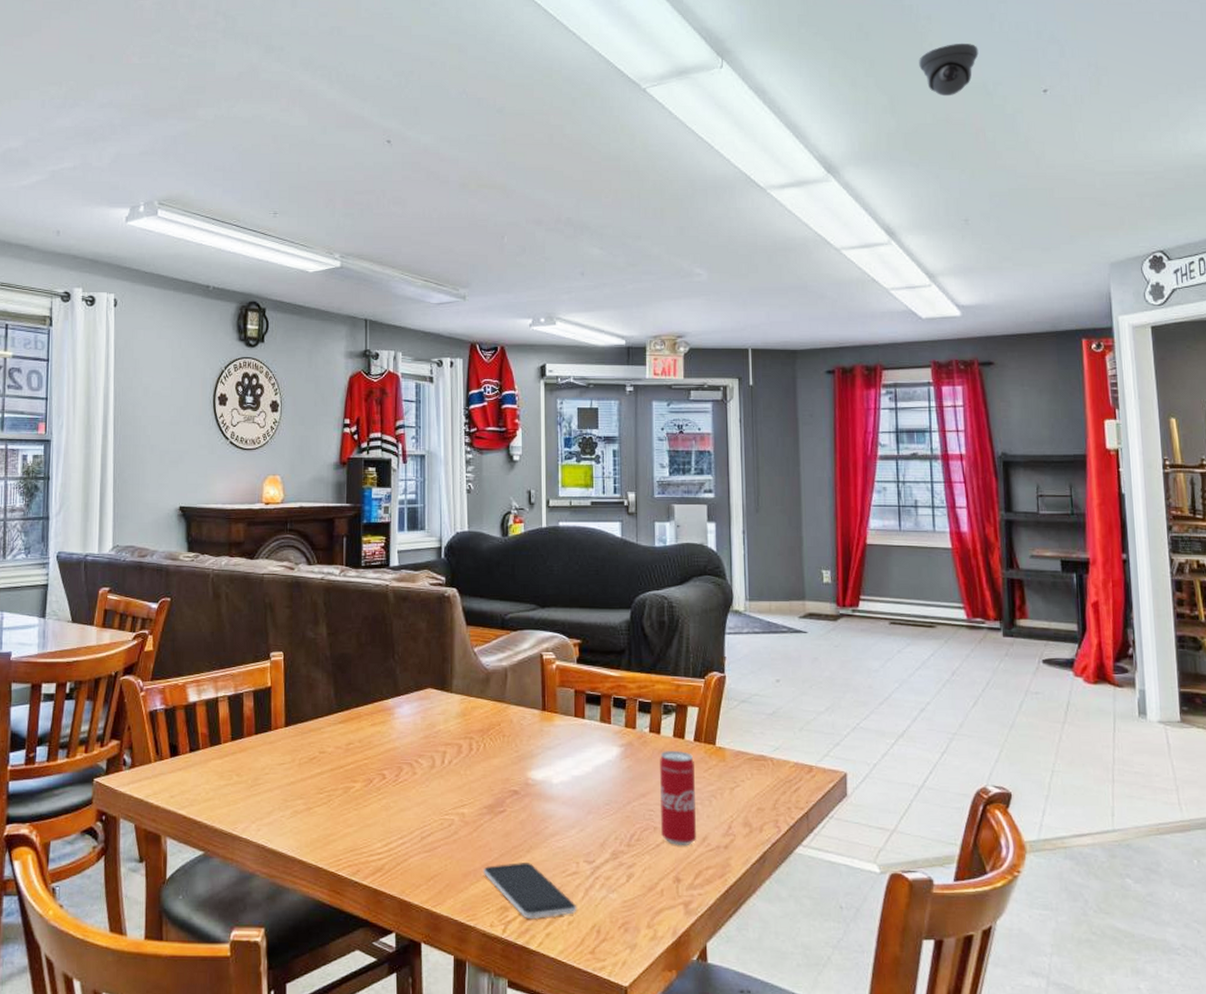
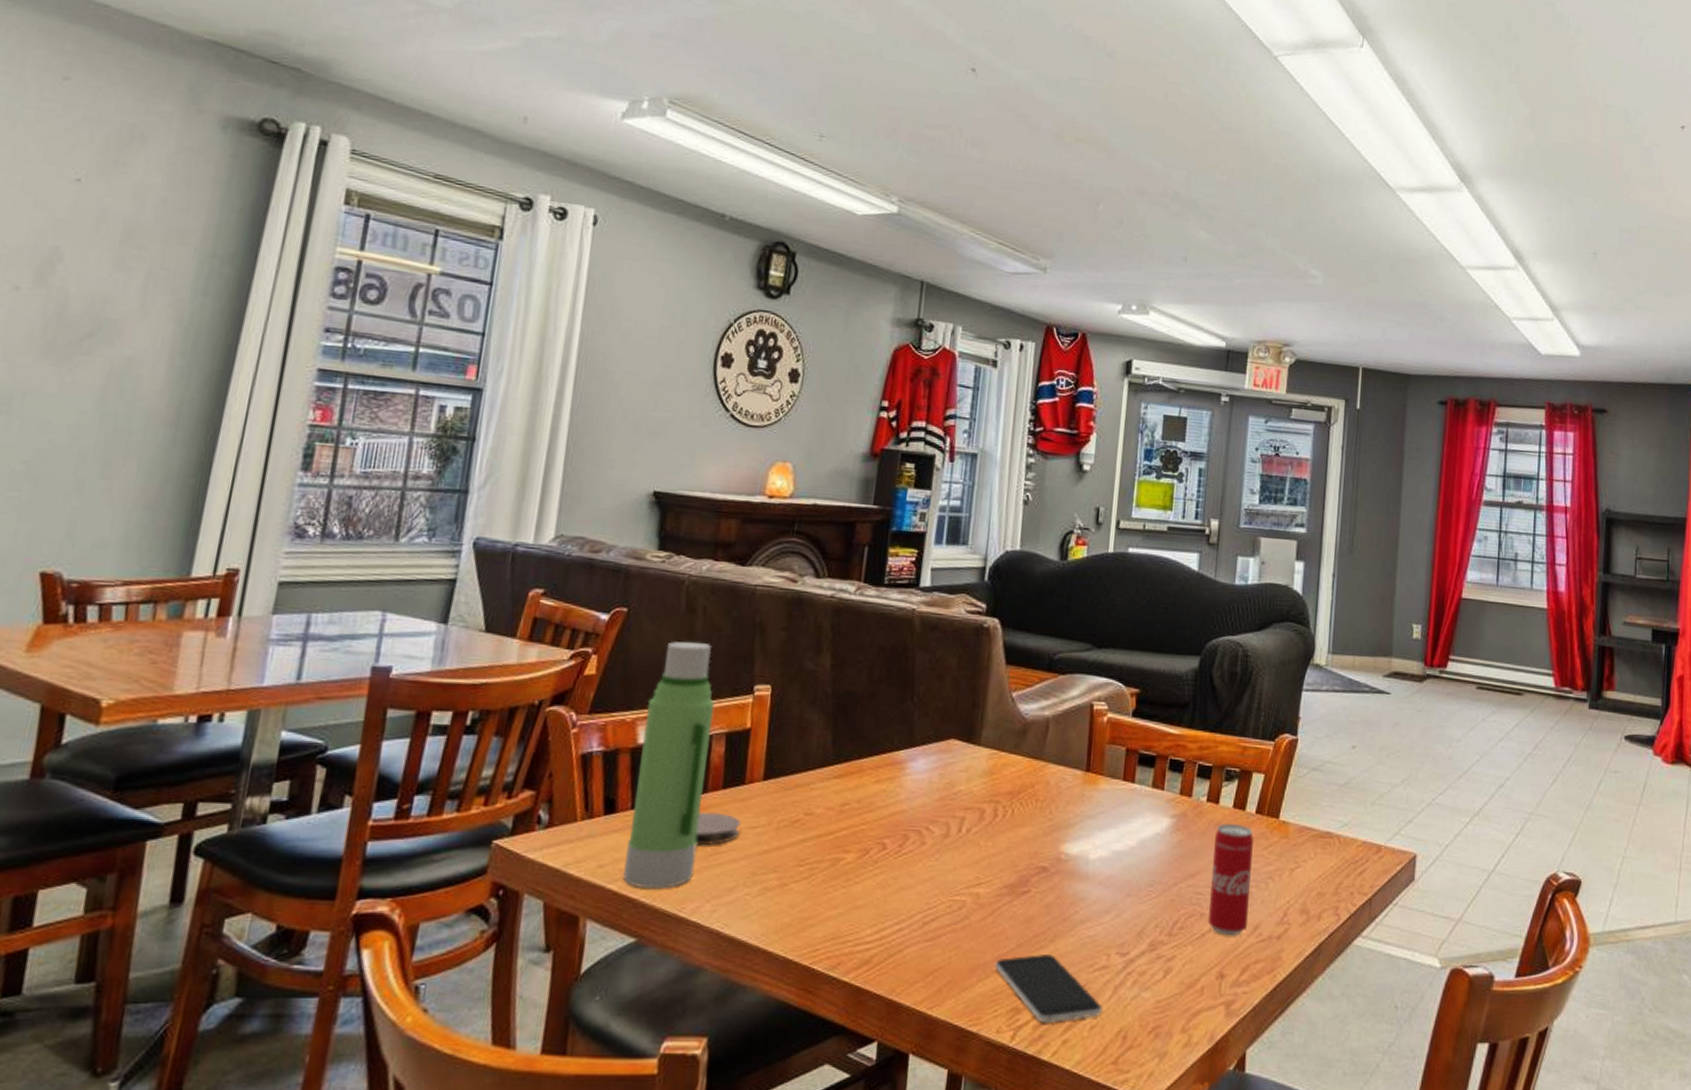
water bottle: none [189,621,241,813] -> present [623,641,714,888]
coaster: none [238,752,272,779] -> present [695,811,742,846]
security camera: present [919,43,979,97] -> none [1564,62,1623,118]

